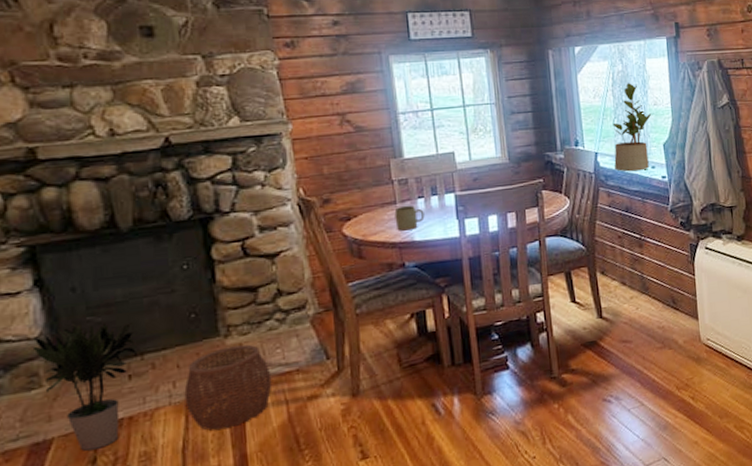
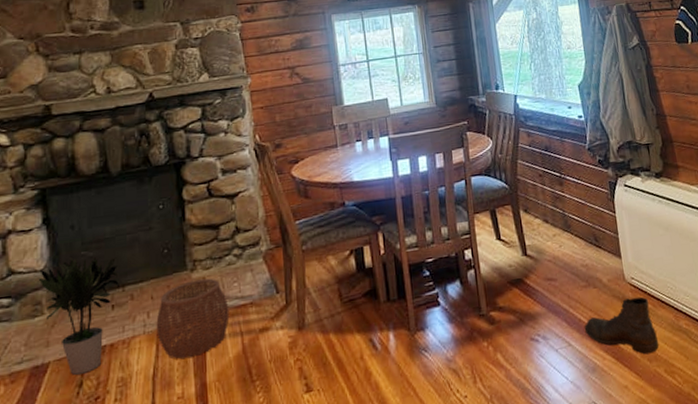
mug: present [394,205,425,231] -> none [336,148,362,172]
potted plant: present [612,83,652,172] -> none [529,29,566,113]
boot: none [657,357,731,412] -> present [584,296,660,354]

